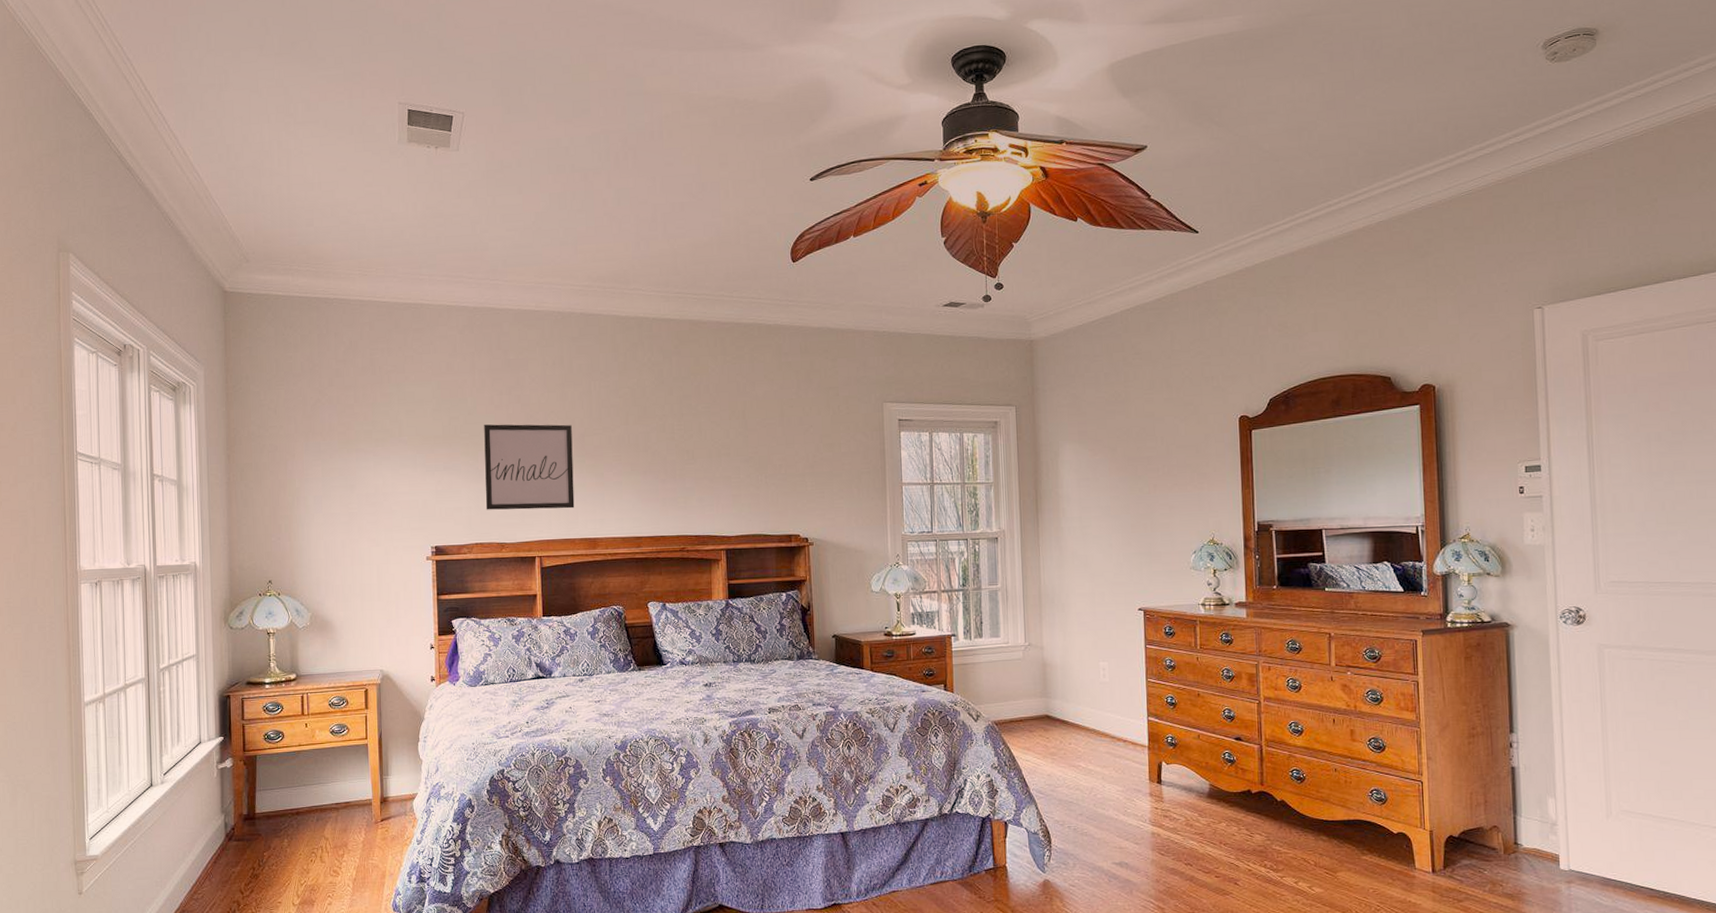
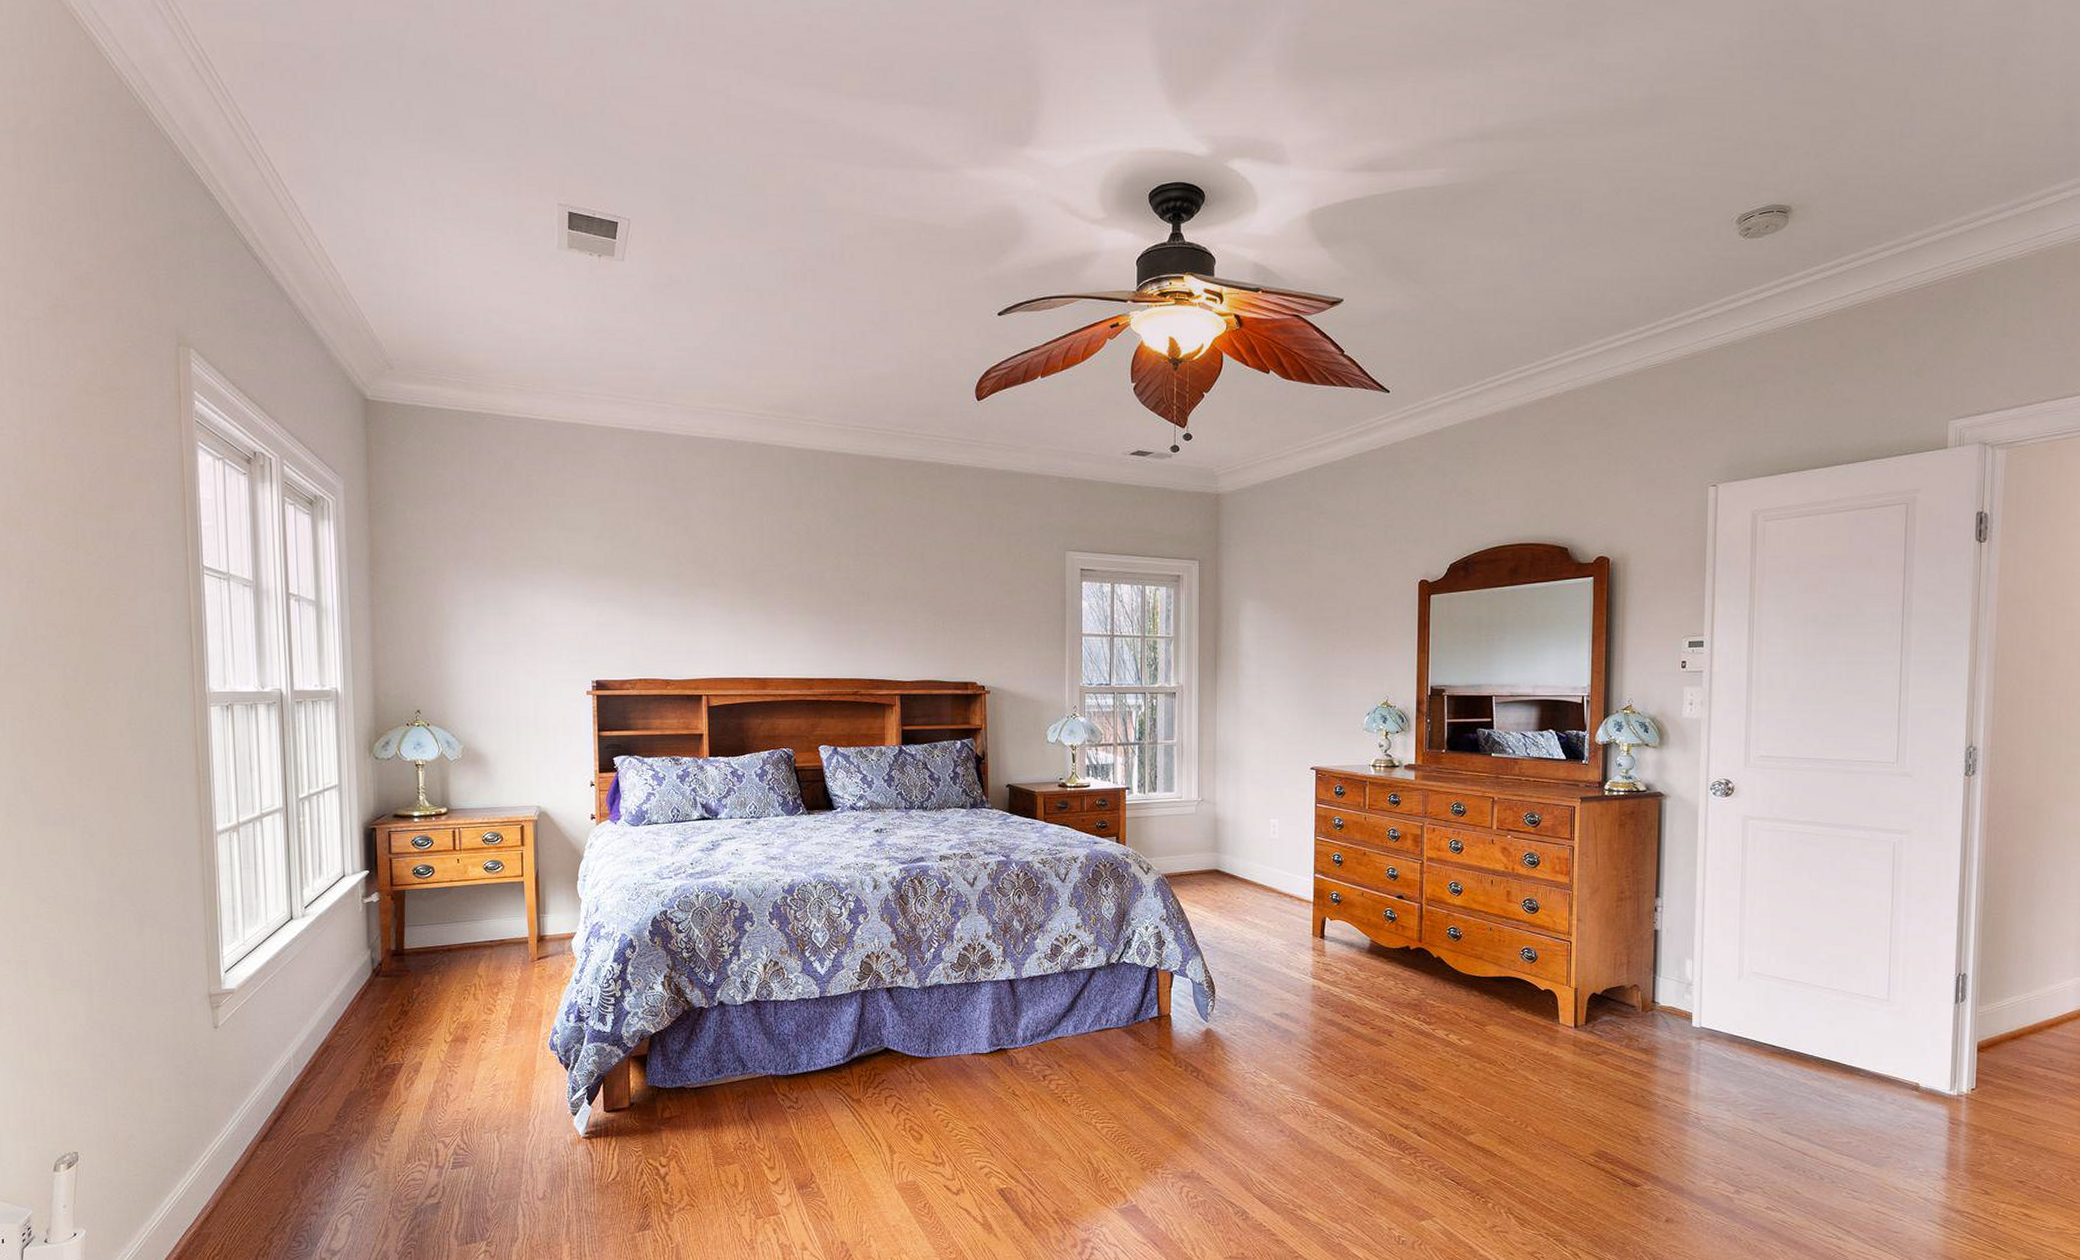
wall art: present [484,424,575,510] -> none [649,556,744,647]

